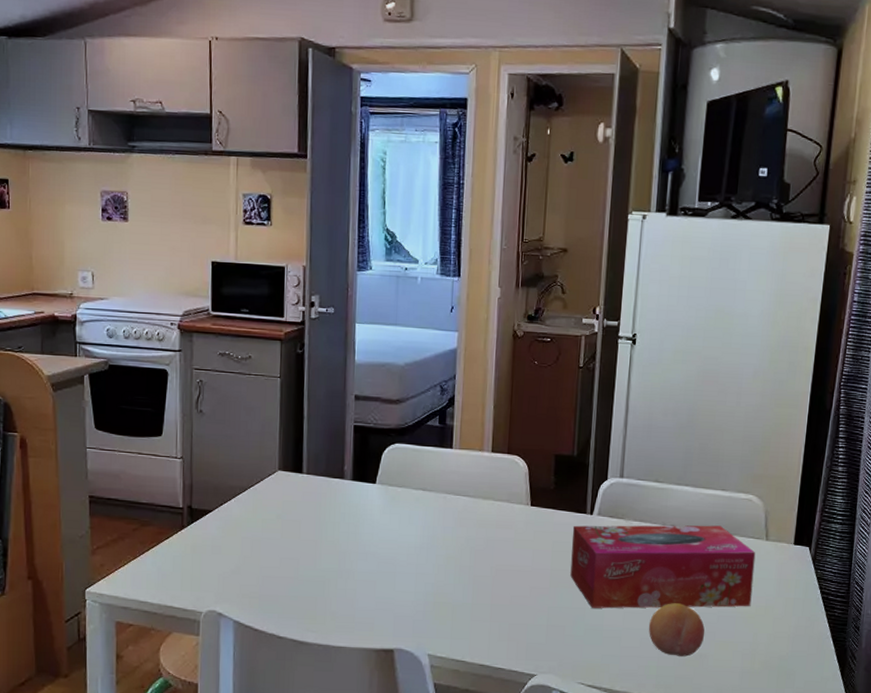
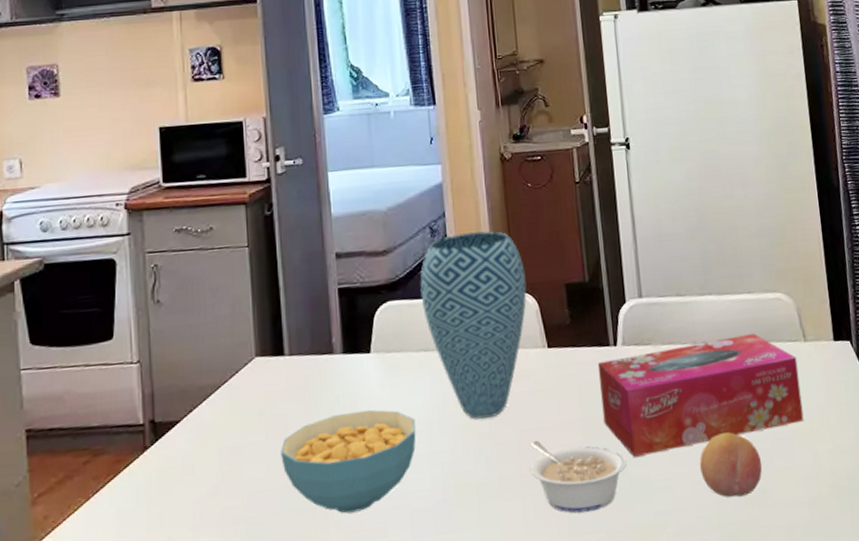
cereal bowl: none [292,528,407,608] -> present [281,409,416,514]
vase: none [425,395,521,554] -> present [420,231,527,419]
legume: none [499,580,585,643] -> present [529,441,627,513]

